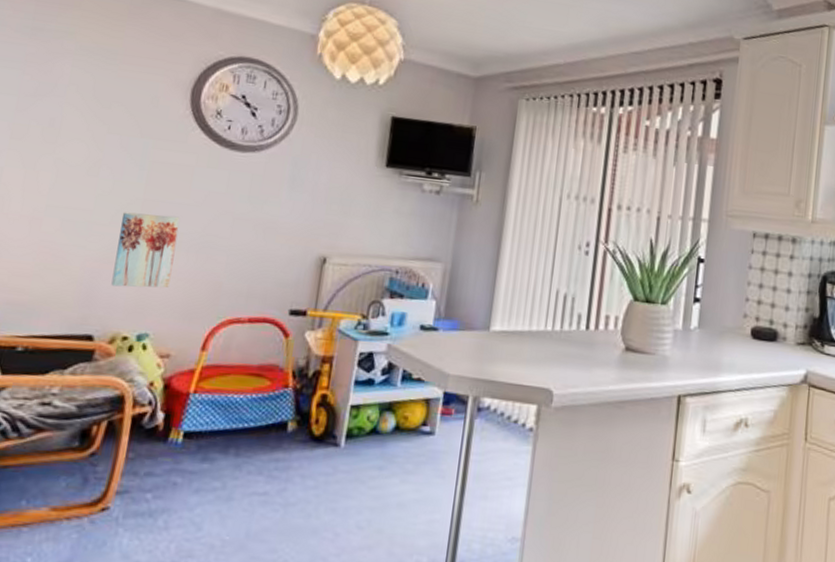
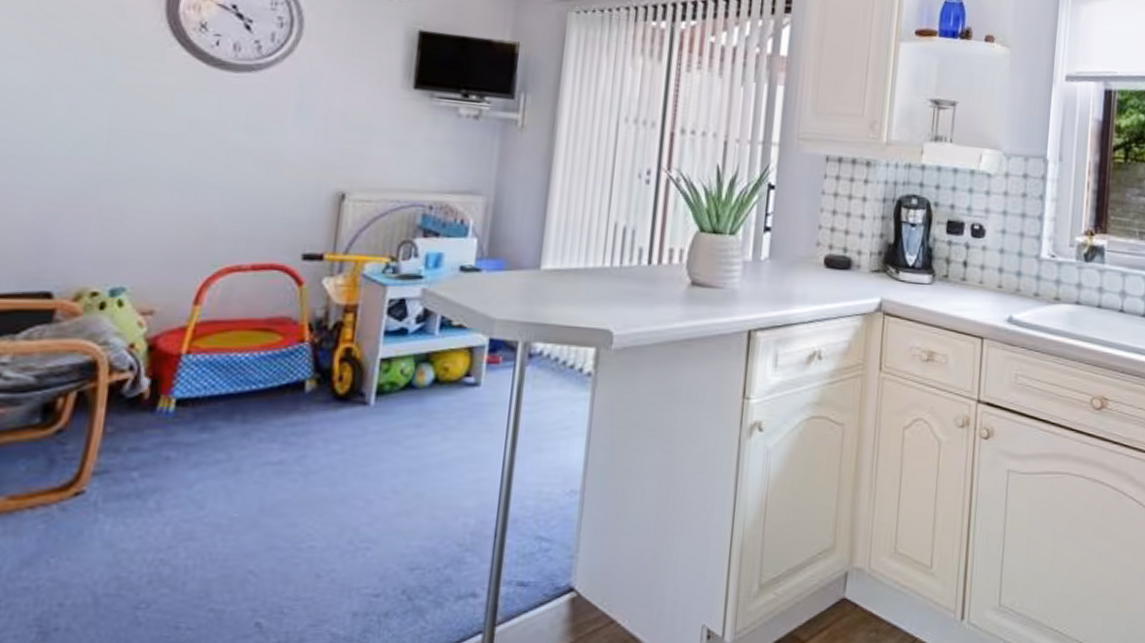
wall art: present [111,212,180,288] -> none [73,144,160,234]

